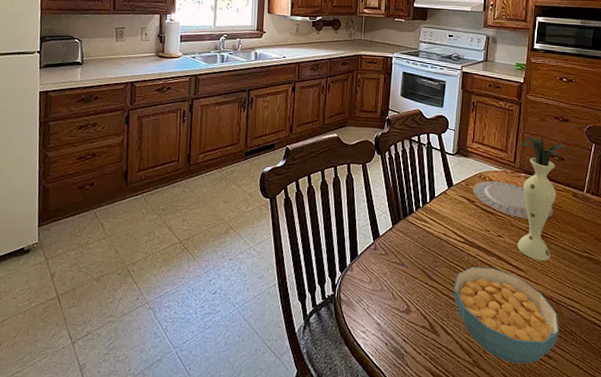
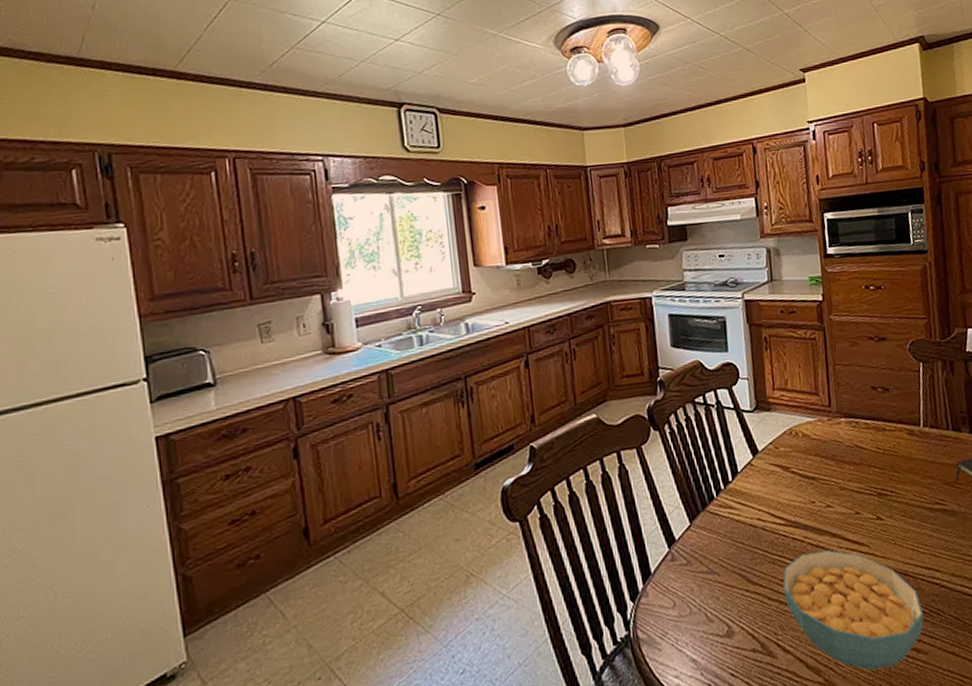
plate: present [473,180,553,219] -> none [784,434,889,478]
vase: present [516,134,571,261] -> none [829,363,896,528]

